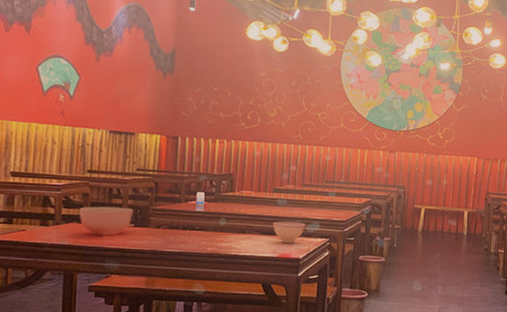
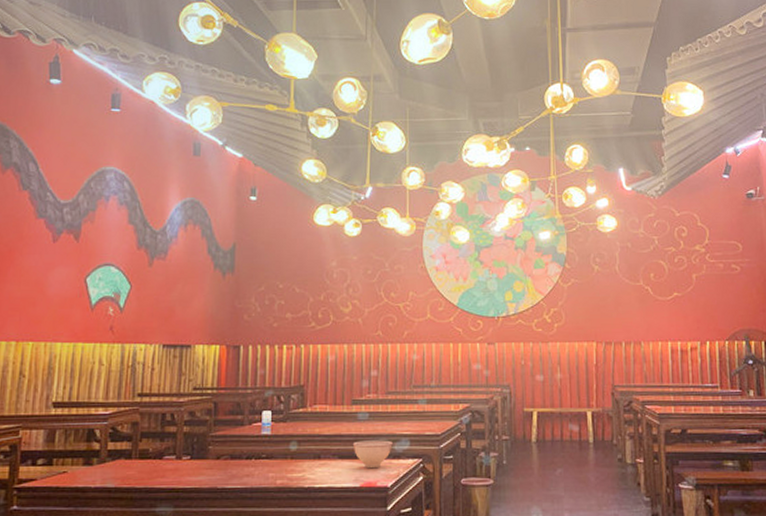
bowl: present [79,206,134,236] -> none [127,436,190,473]

